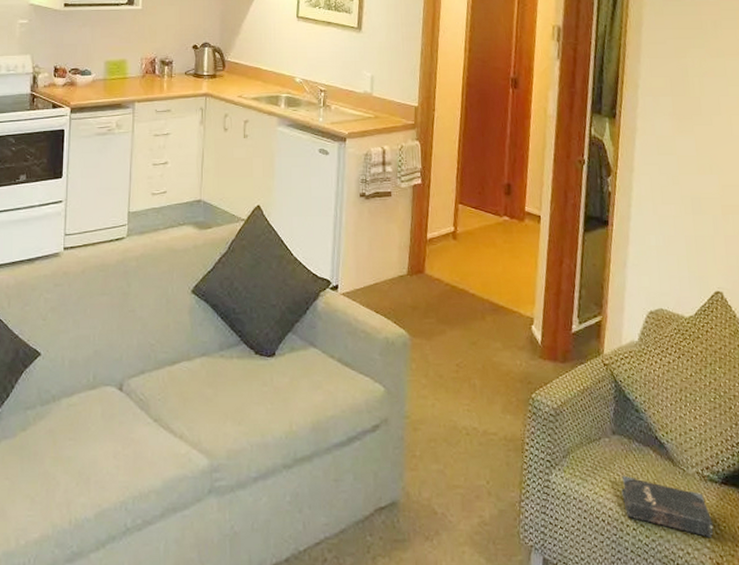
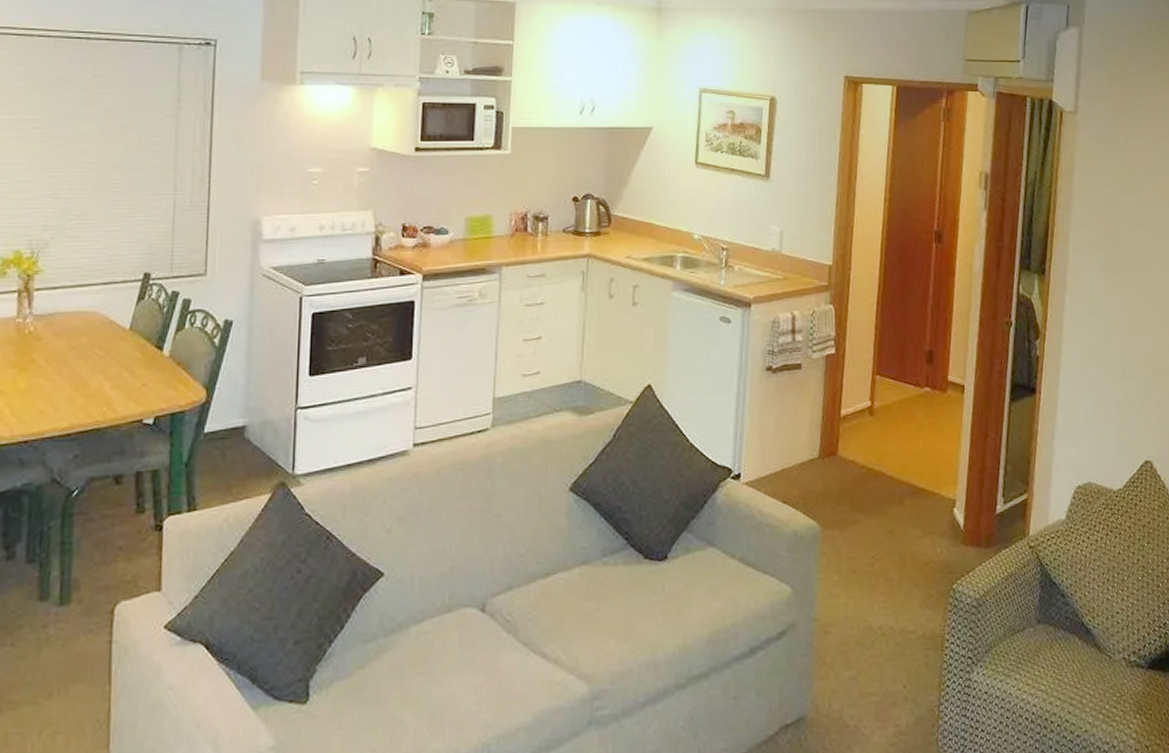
hardback book: present [621,475,713,537] -> none [1046,667,1139,728]

